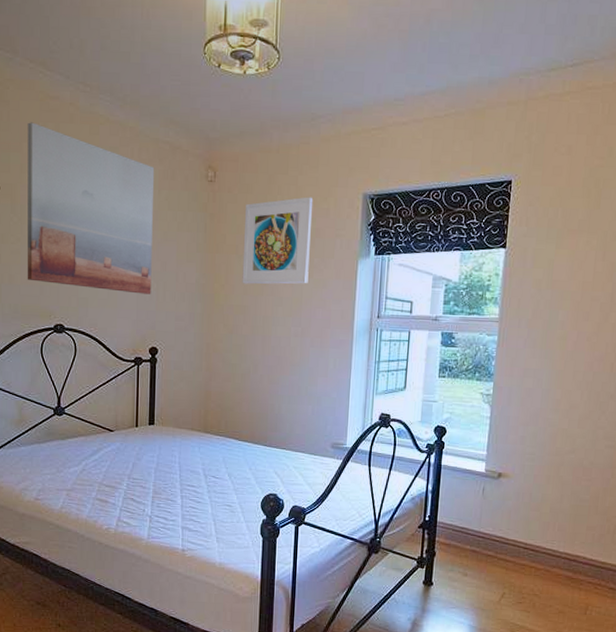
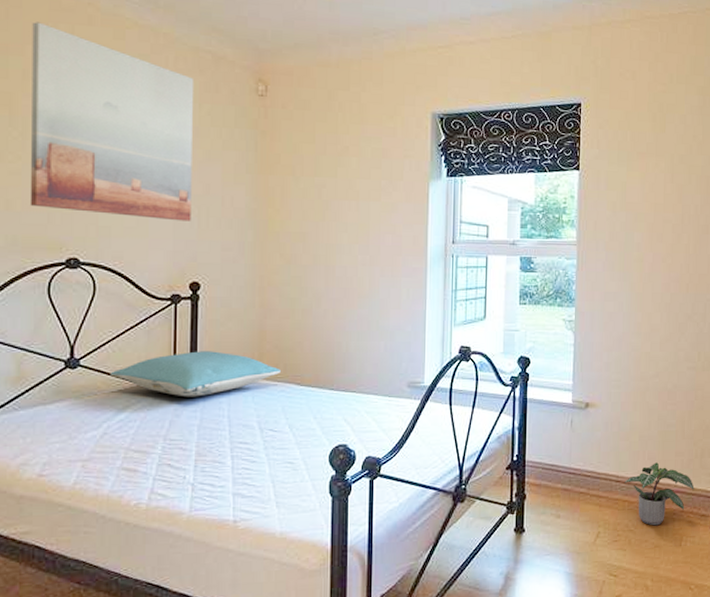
pillow: none [87,406,222,445] -> present [110,351,281,397]
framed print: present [242,197,314,284] -> none [300,115,379,209]
potted plant: none [532,534,604,593] -> present [624,462,694,526]

